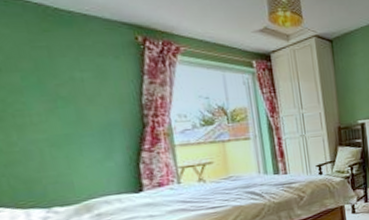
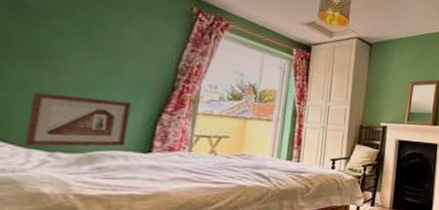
picture frame: none [10,147,116,207] -> present [23,92,132,147]

